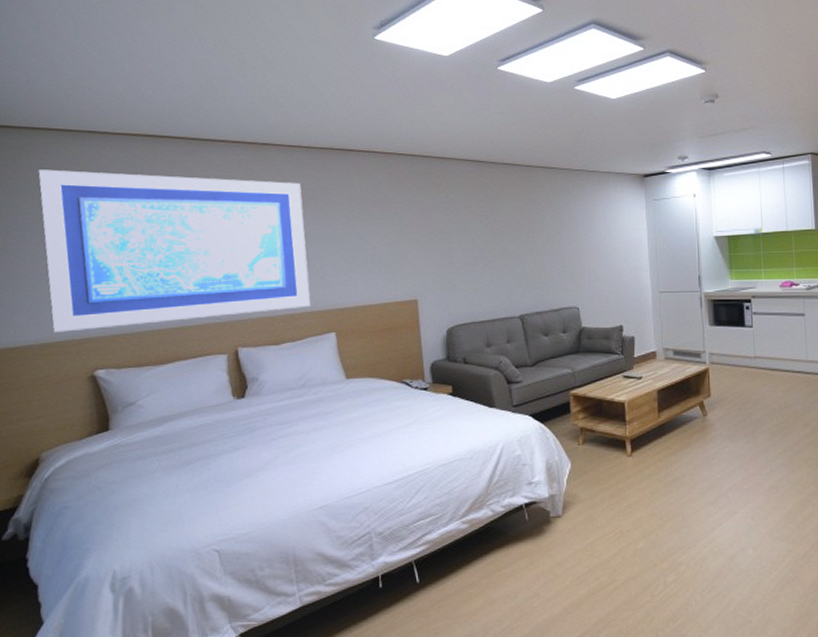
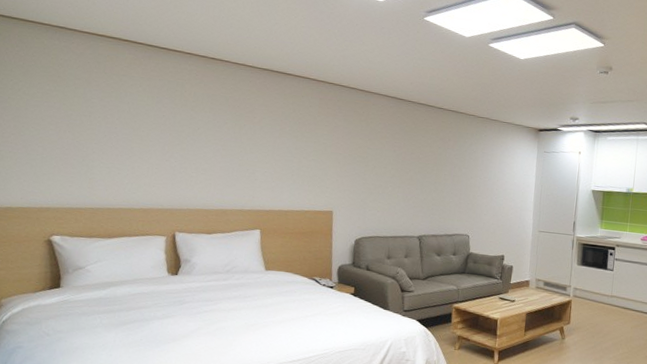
wall art: present [38,169,311,332] -> none [13,55,243,206]

